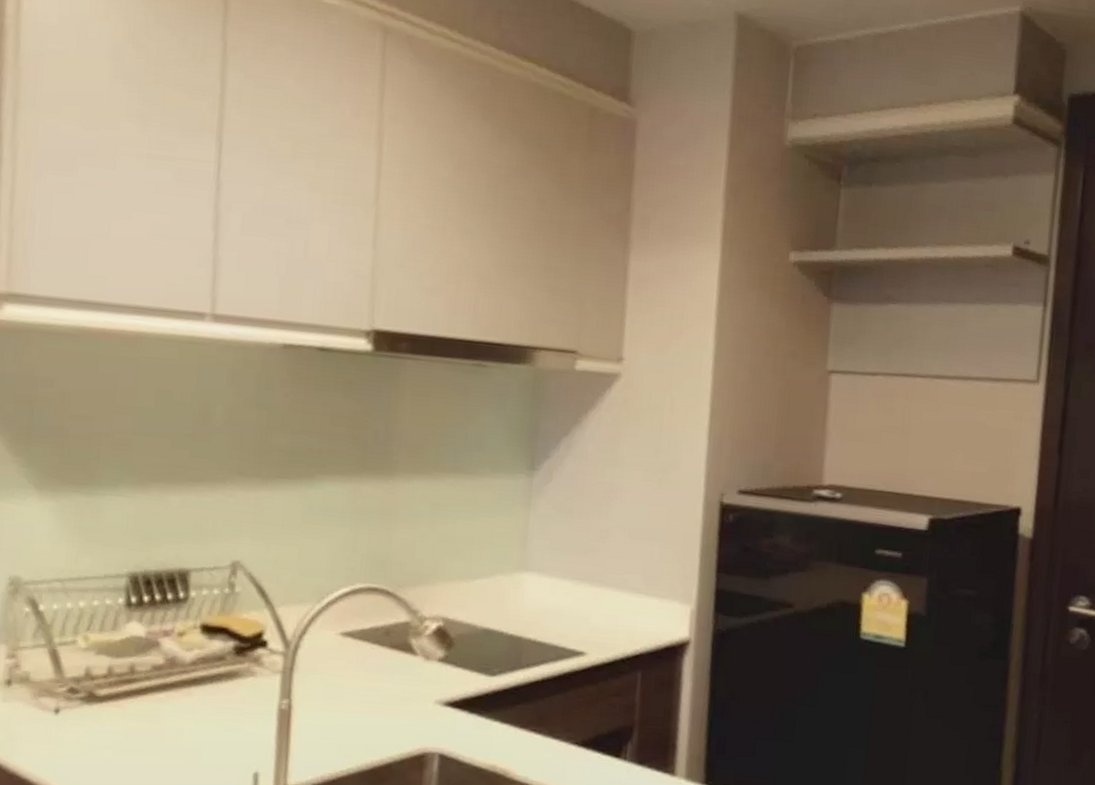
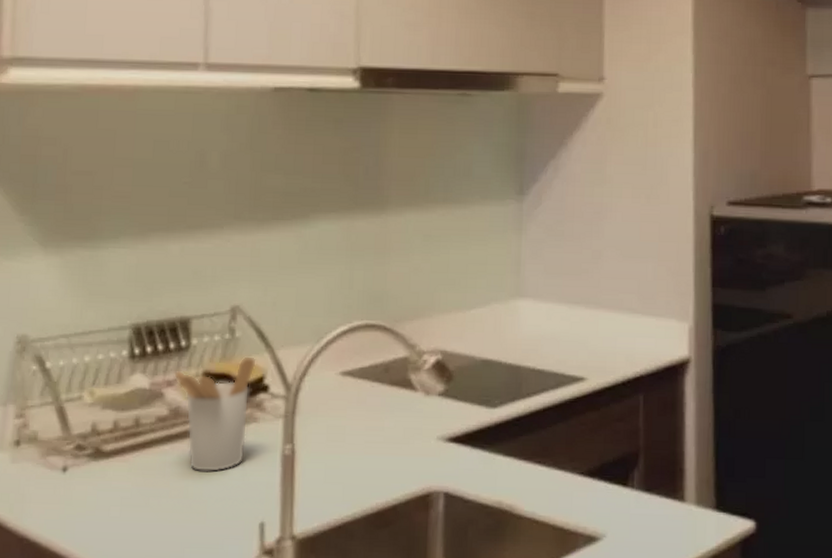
utensil holder: none [171,610,256,723] -> present [174,355,256,473]

